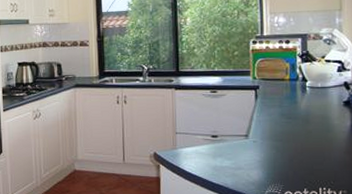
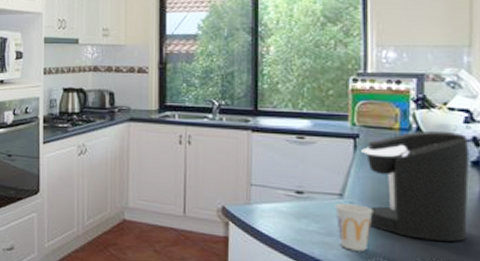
cup: none [242,142,272,181] -> present [335,203,373,252]
coffee maker: none [261,79,343,166] -> present [361,130,470,242]

